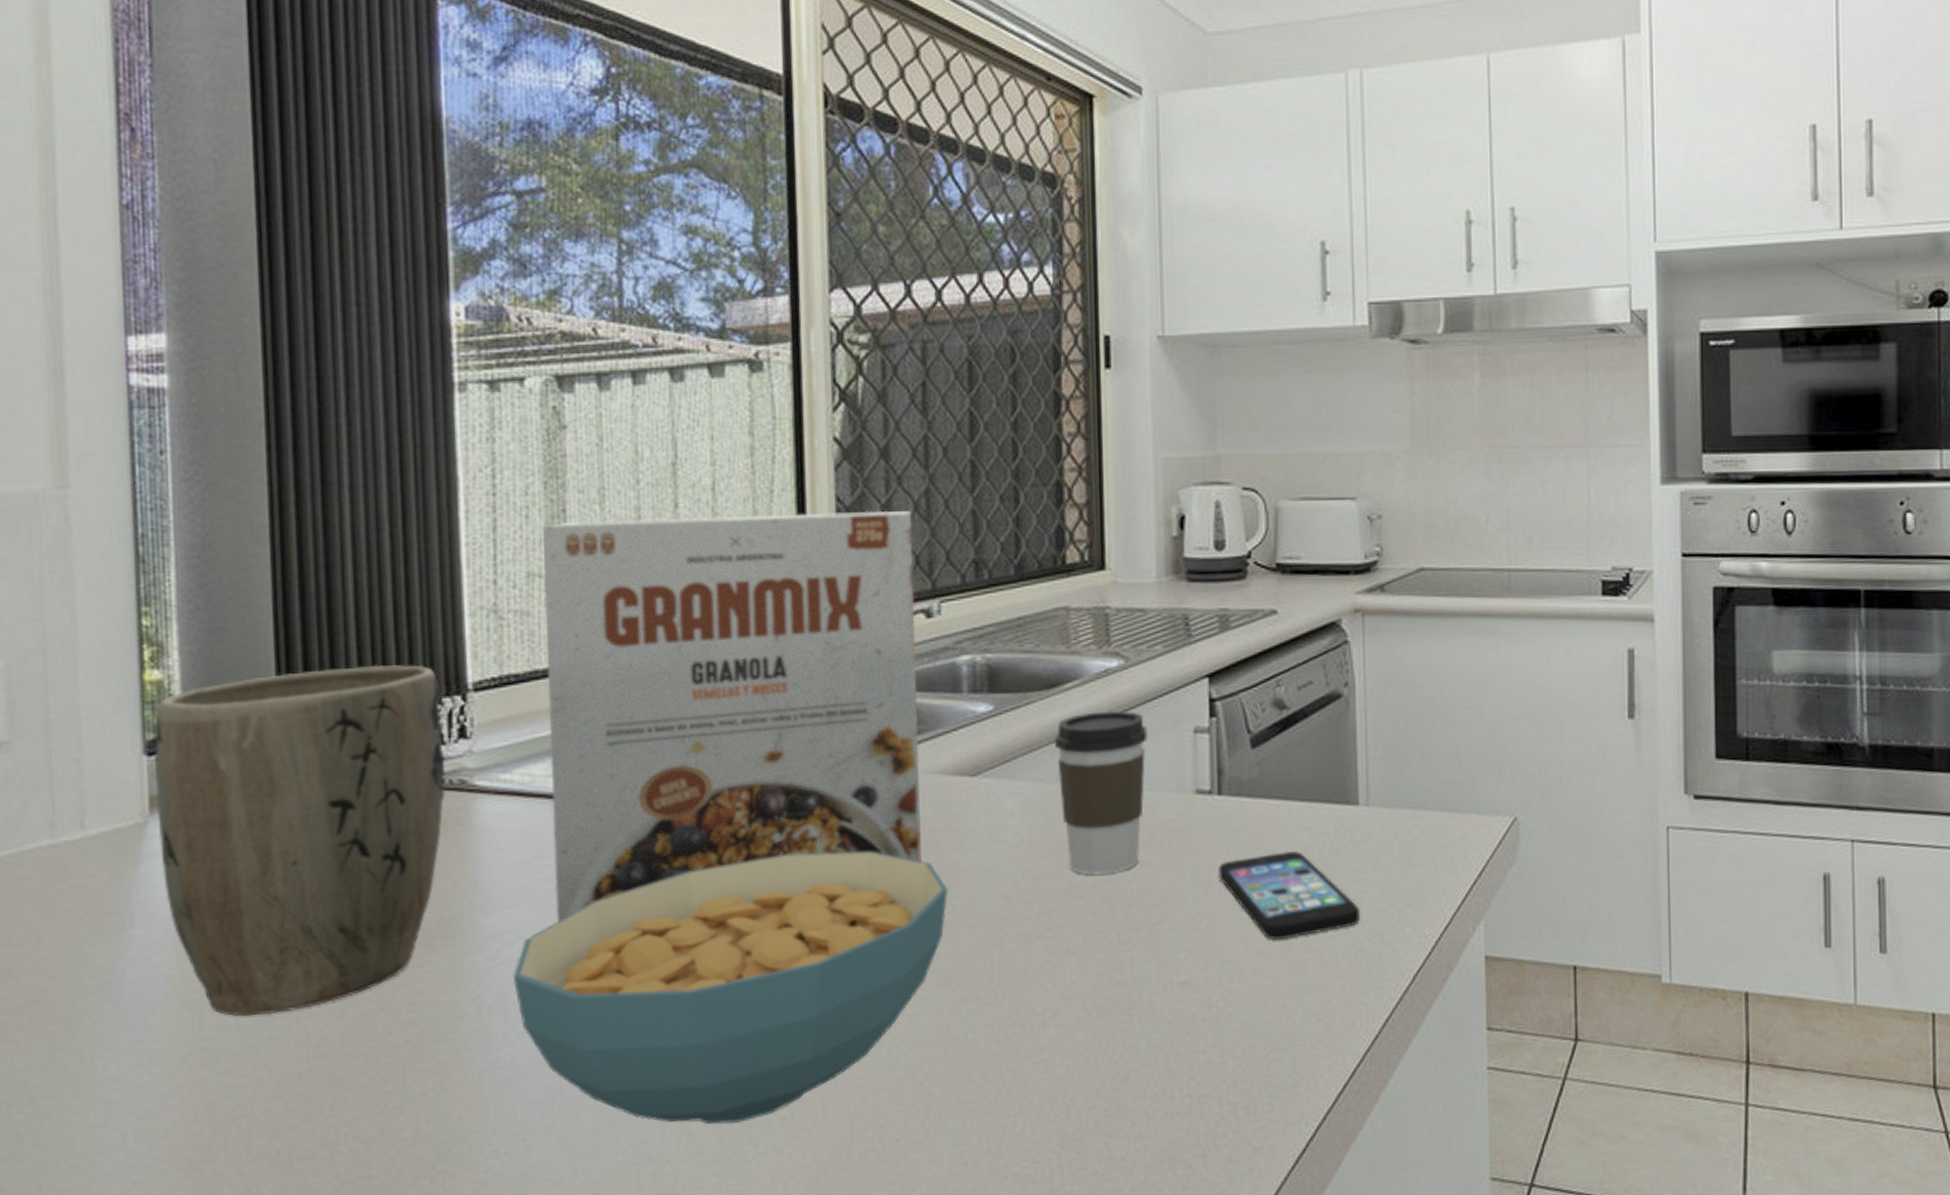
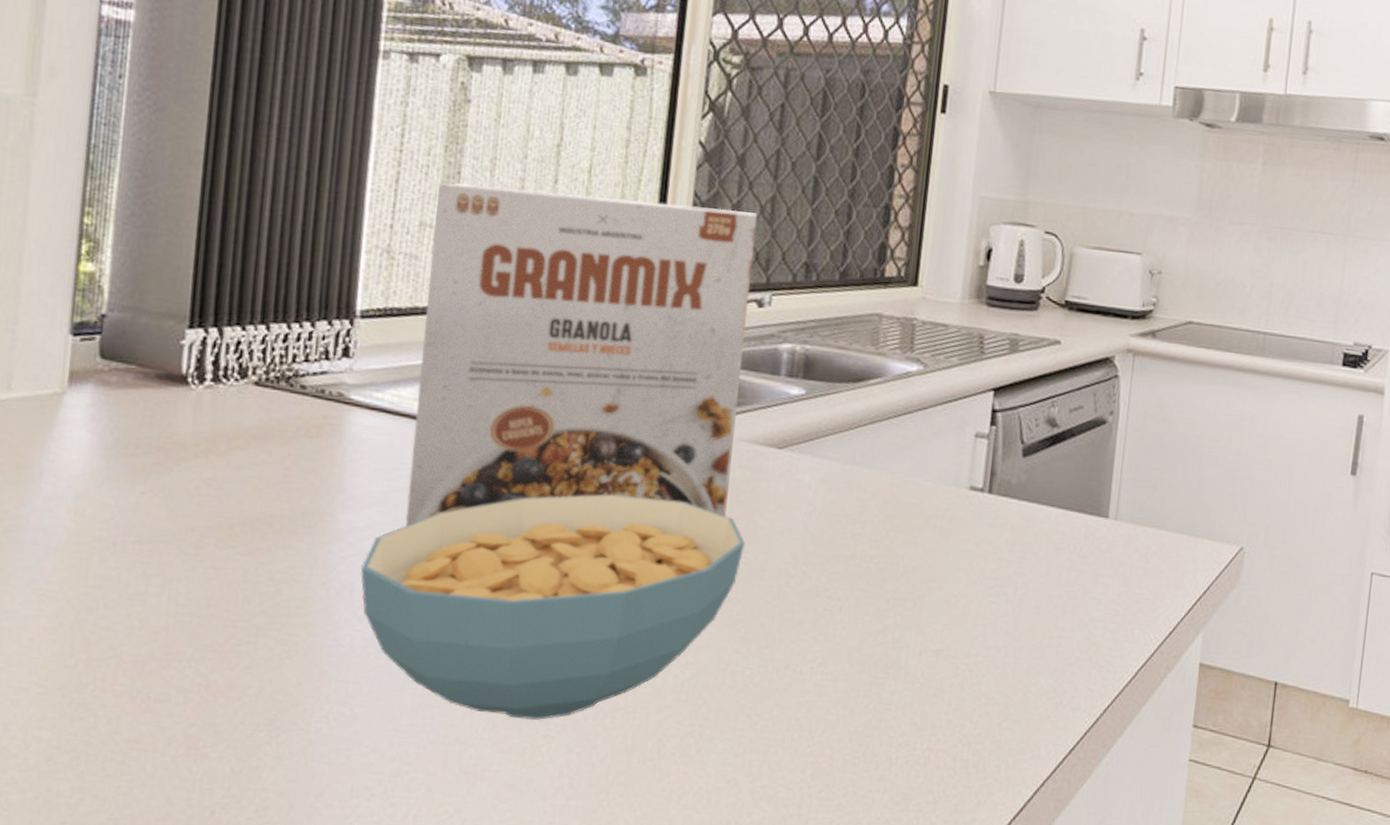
plant pot: present [153,665,446,1017] -> none [72,281,333,573]
coffee cup: present [1054,710,1148,875] -> none [851,407,935,549]
smartphone: present [1218,850,1360,941] -> none [979,549,1097,626]

